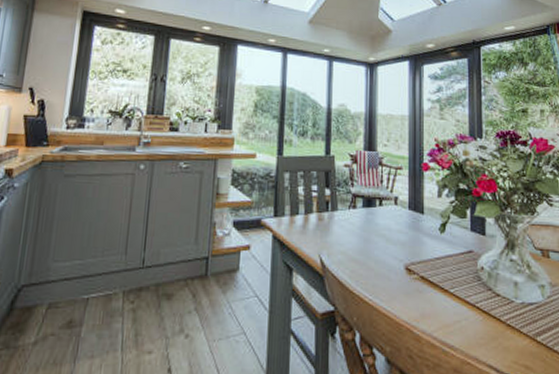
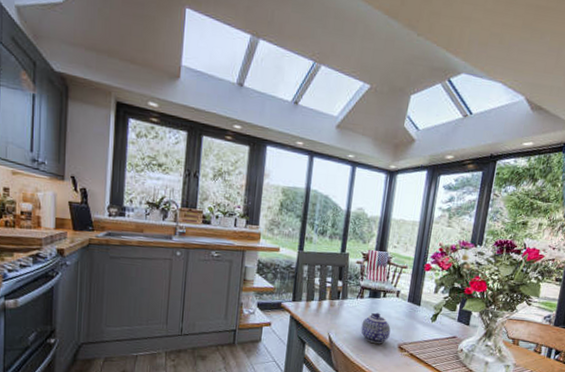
teapot: none [358,225,393,266] -> present [361,312,391,344]

